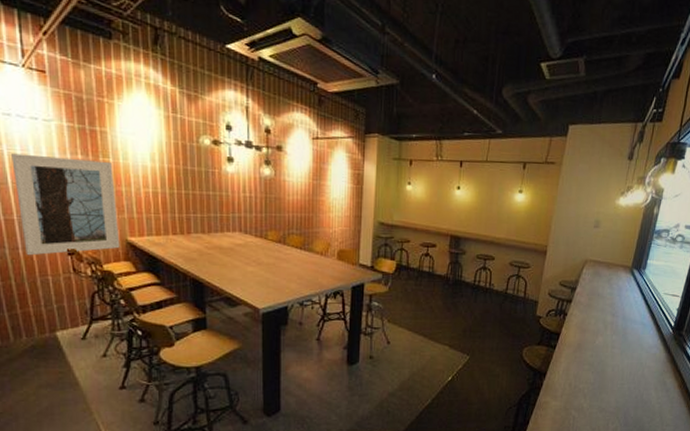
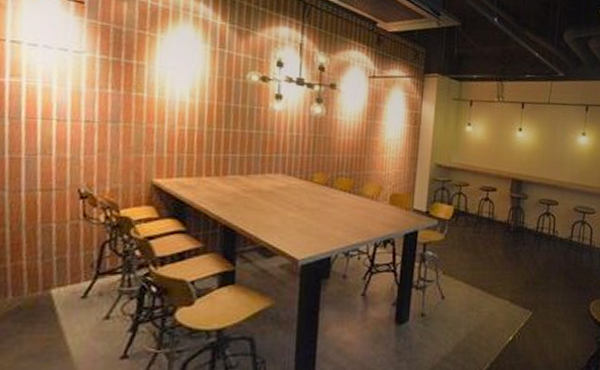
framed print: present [11,153,120,256] -> none [28,86,147,200]

